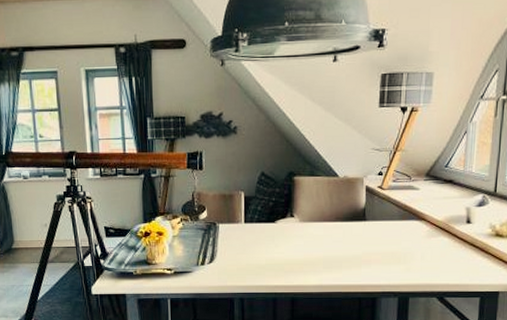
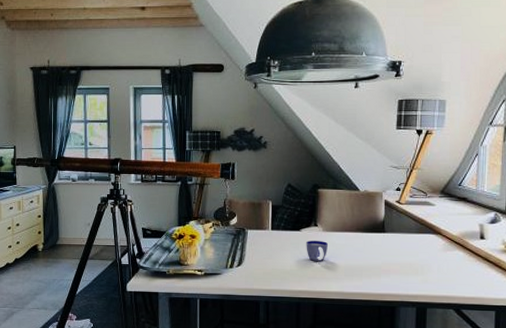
cup: none [282,233,305,254] -> present [306,241,328,261]

